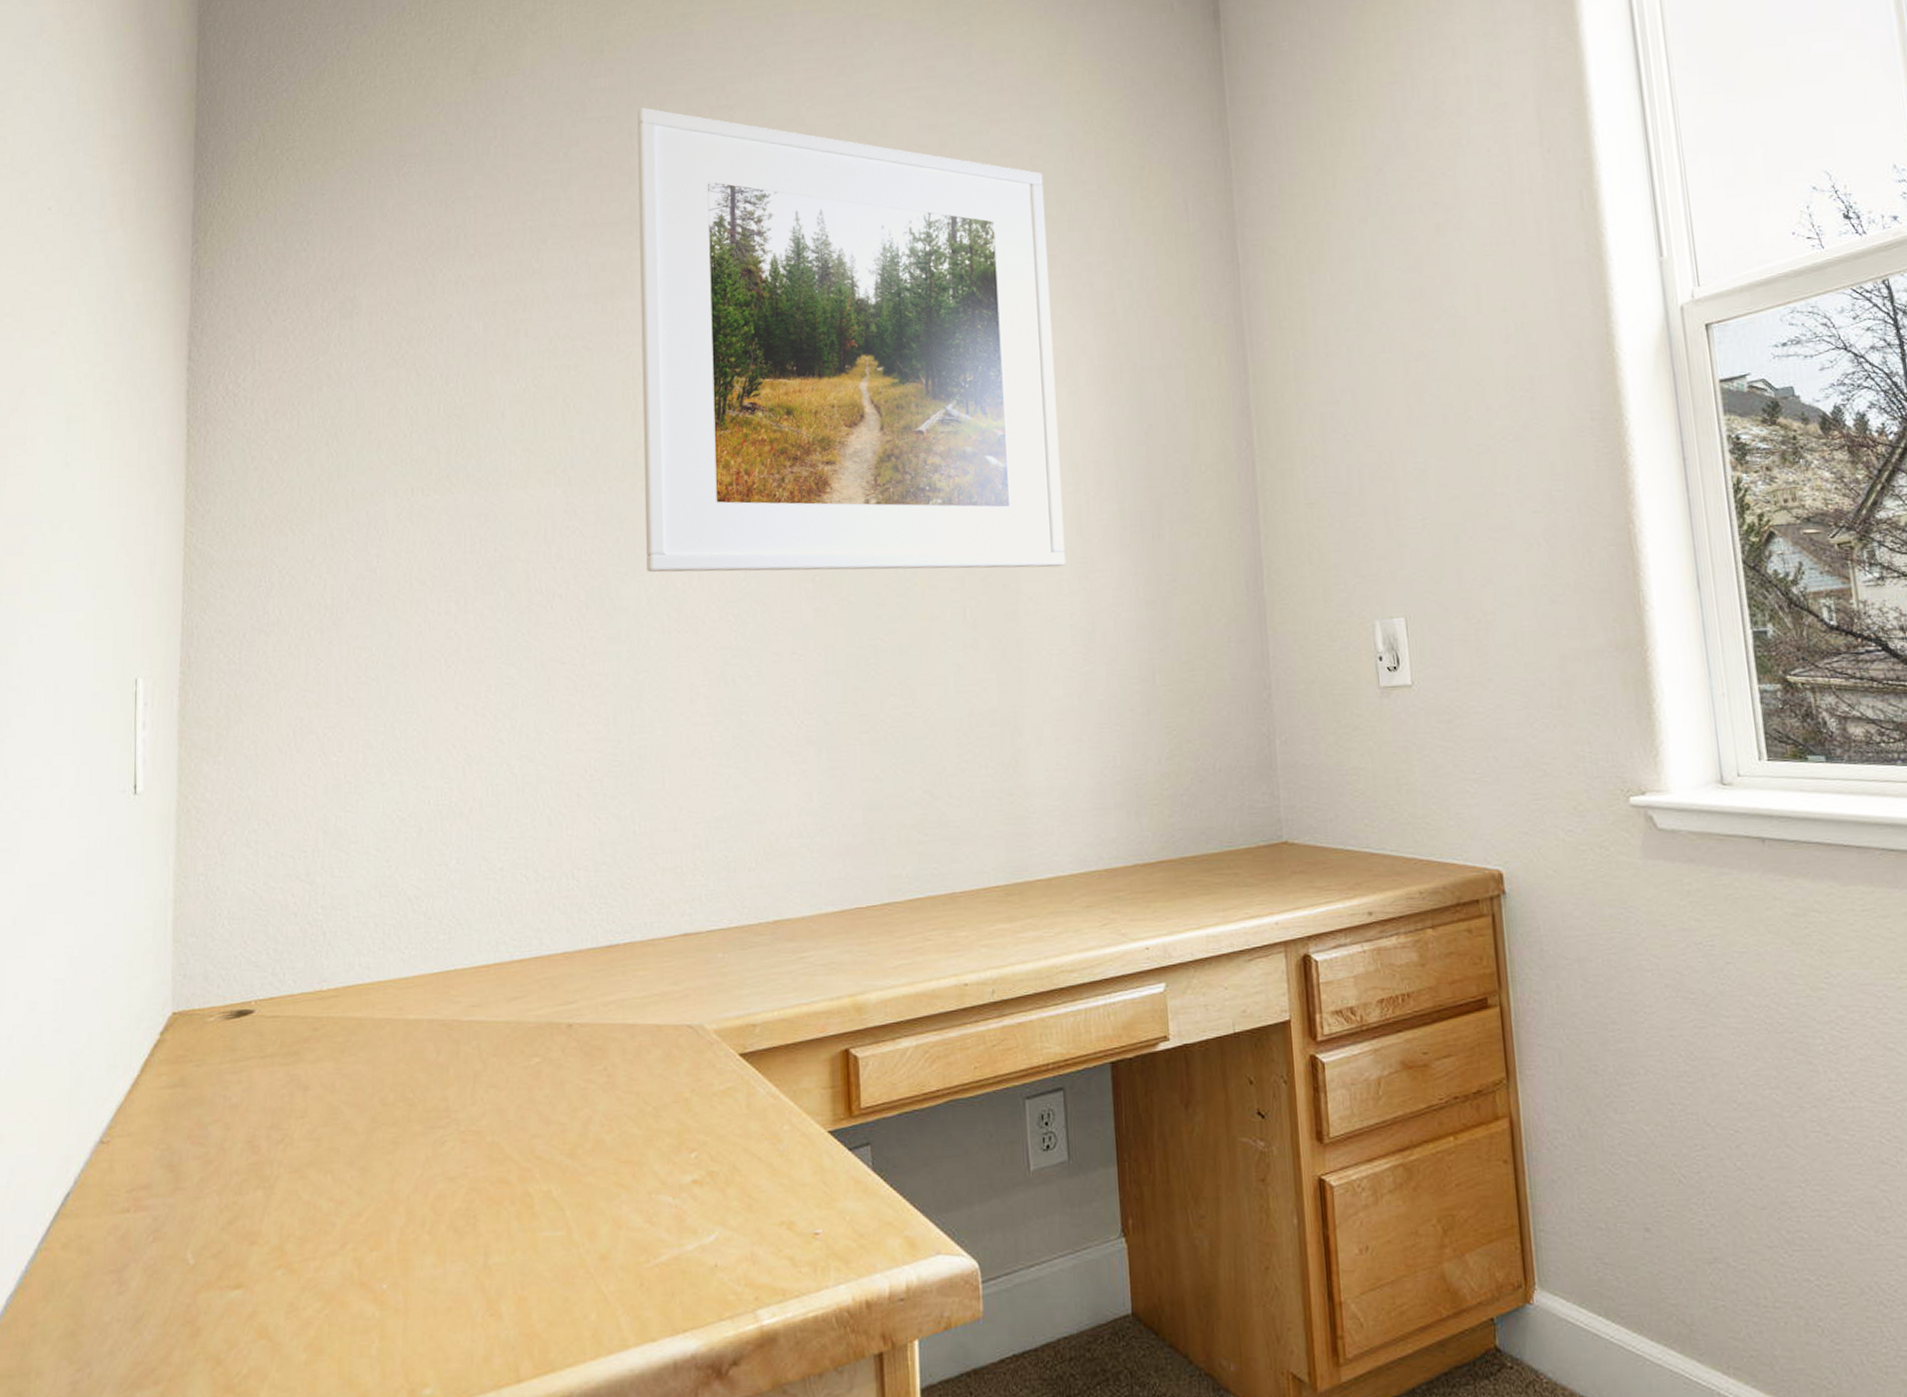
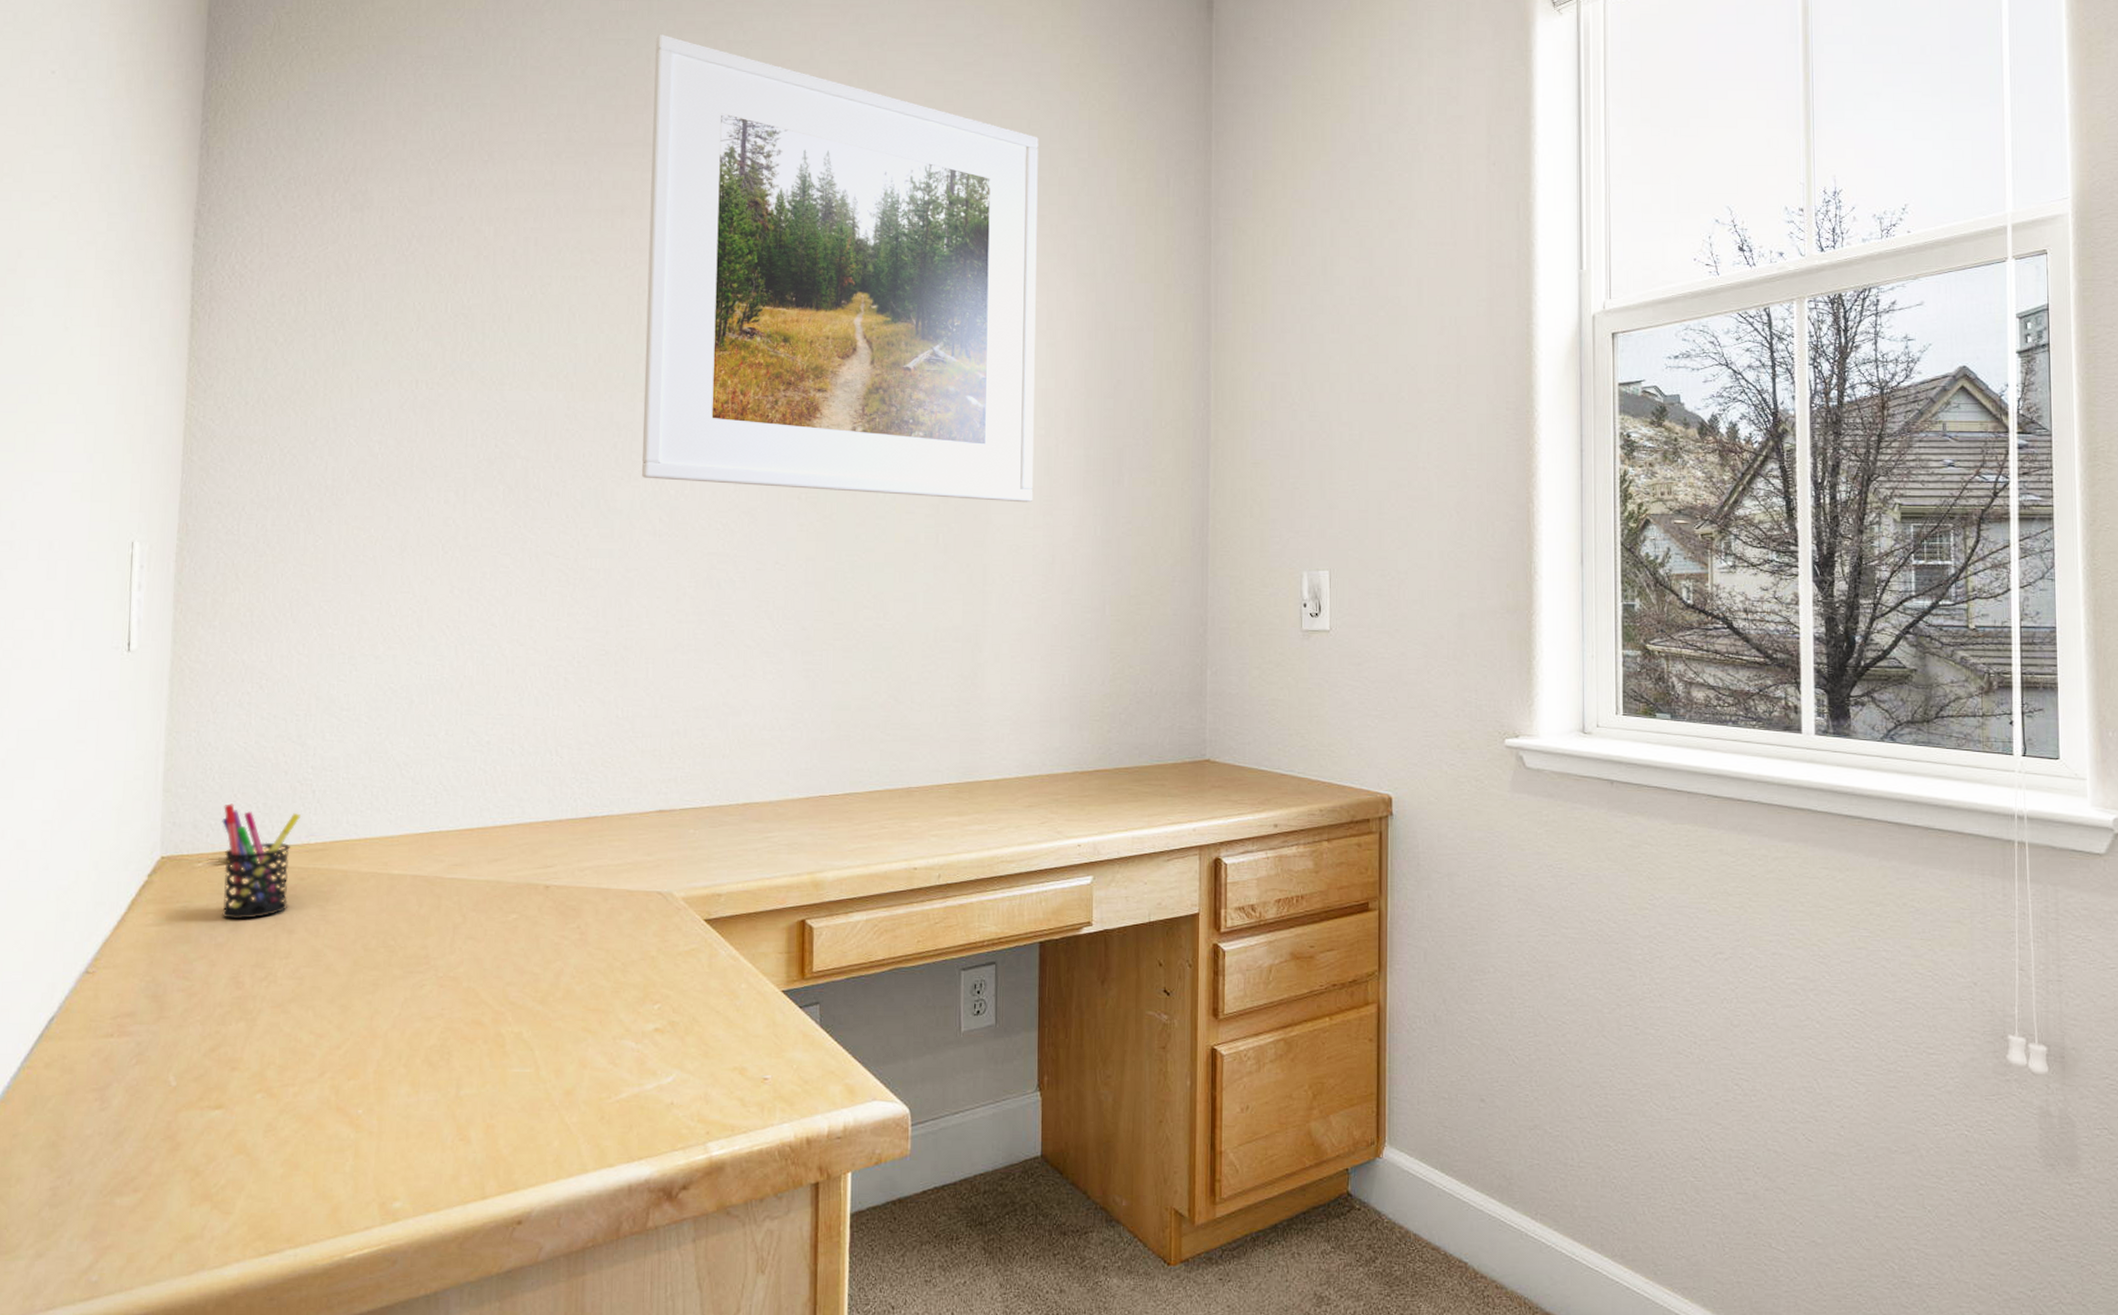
pen holder: none [232,951,312,1078] -> present [222,803,300,920]

